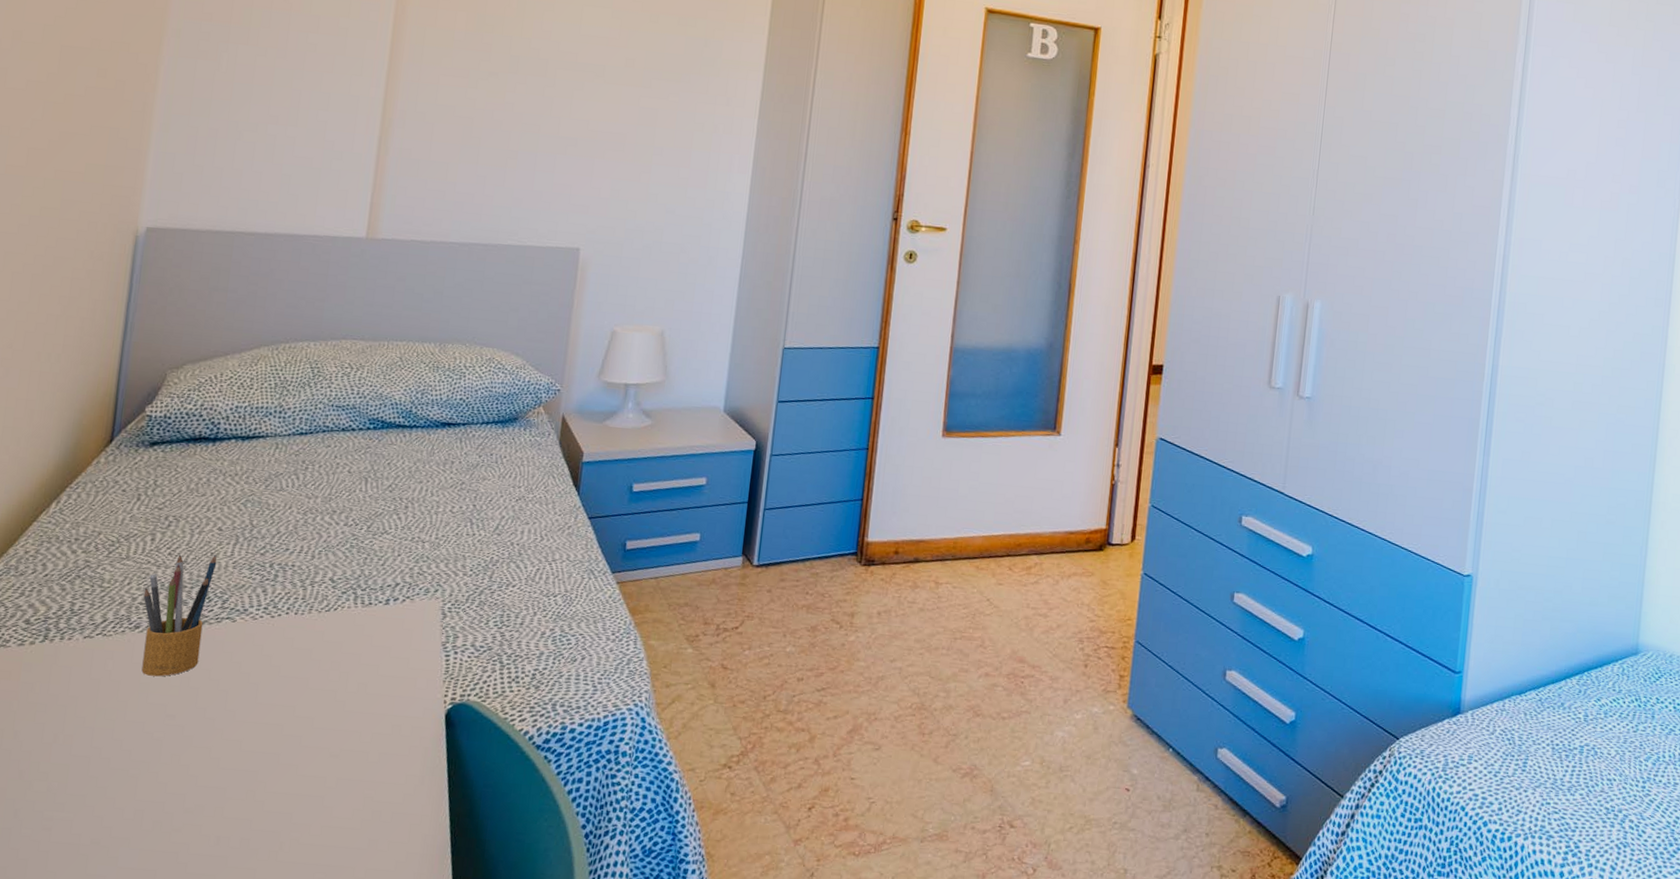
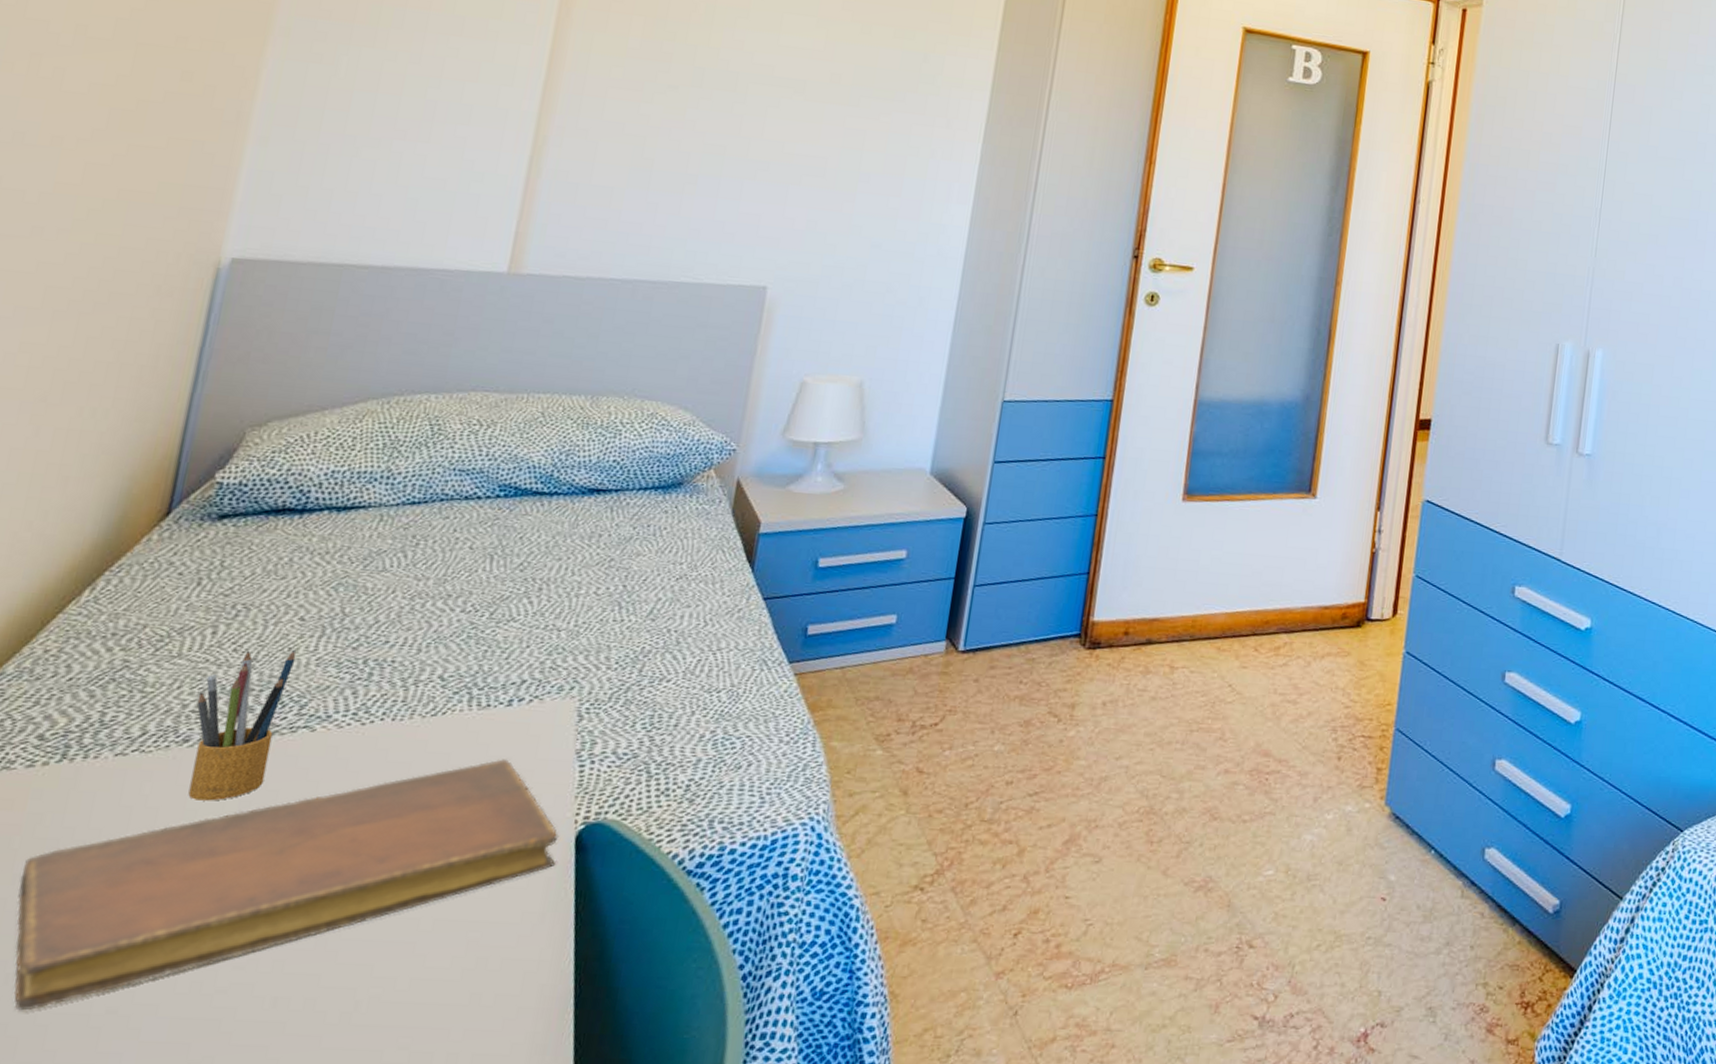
notebook: none [19,648,431,840] -> present [14,759,558,1011]

